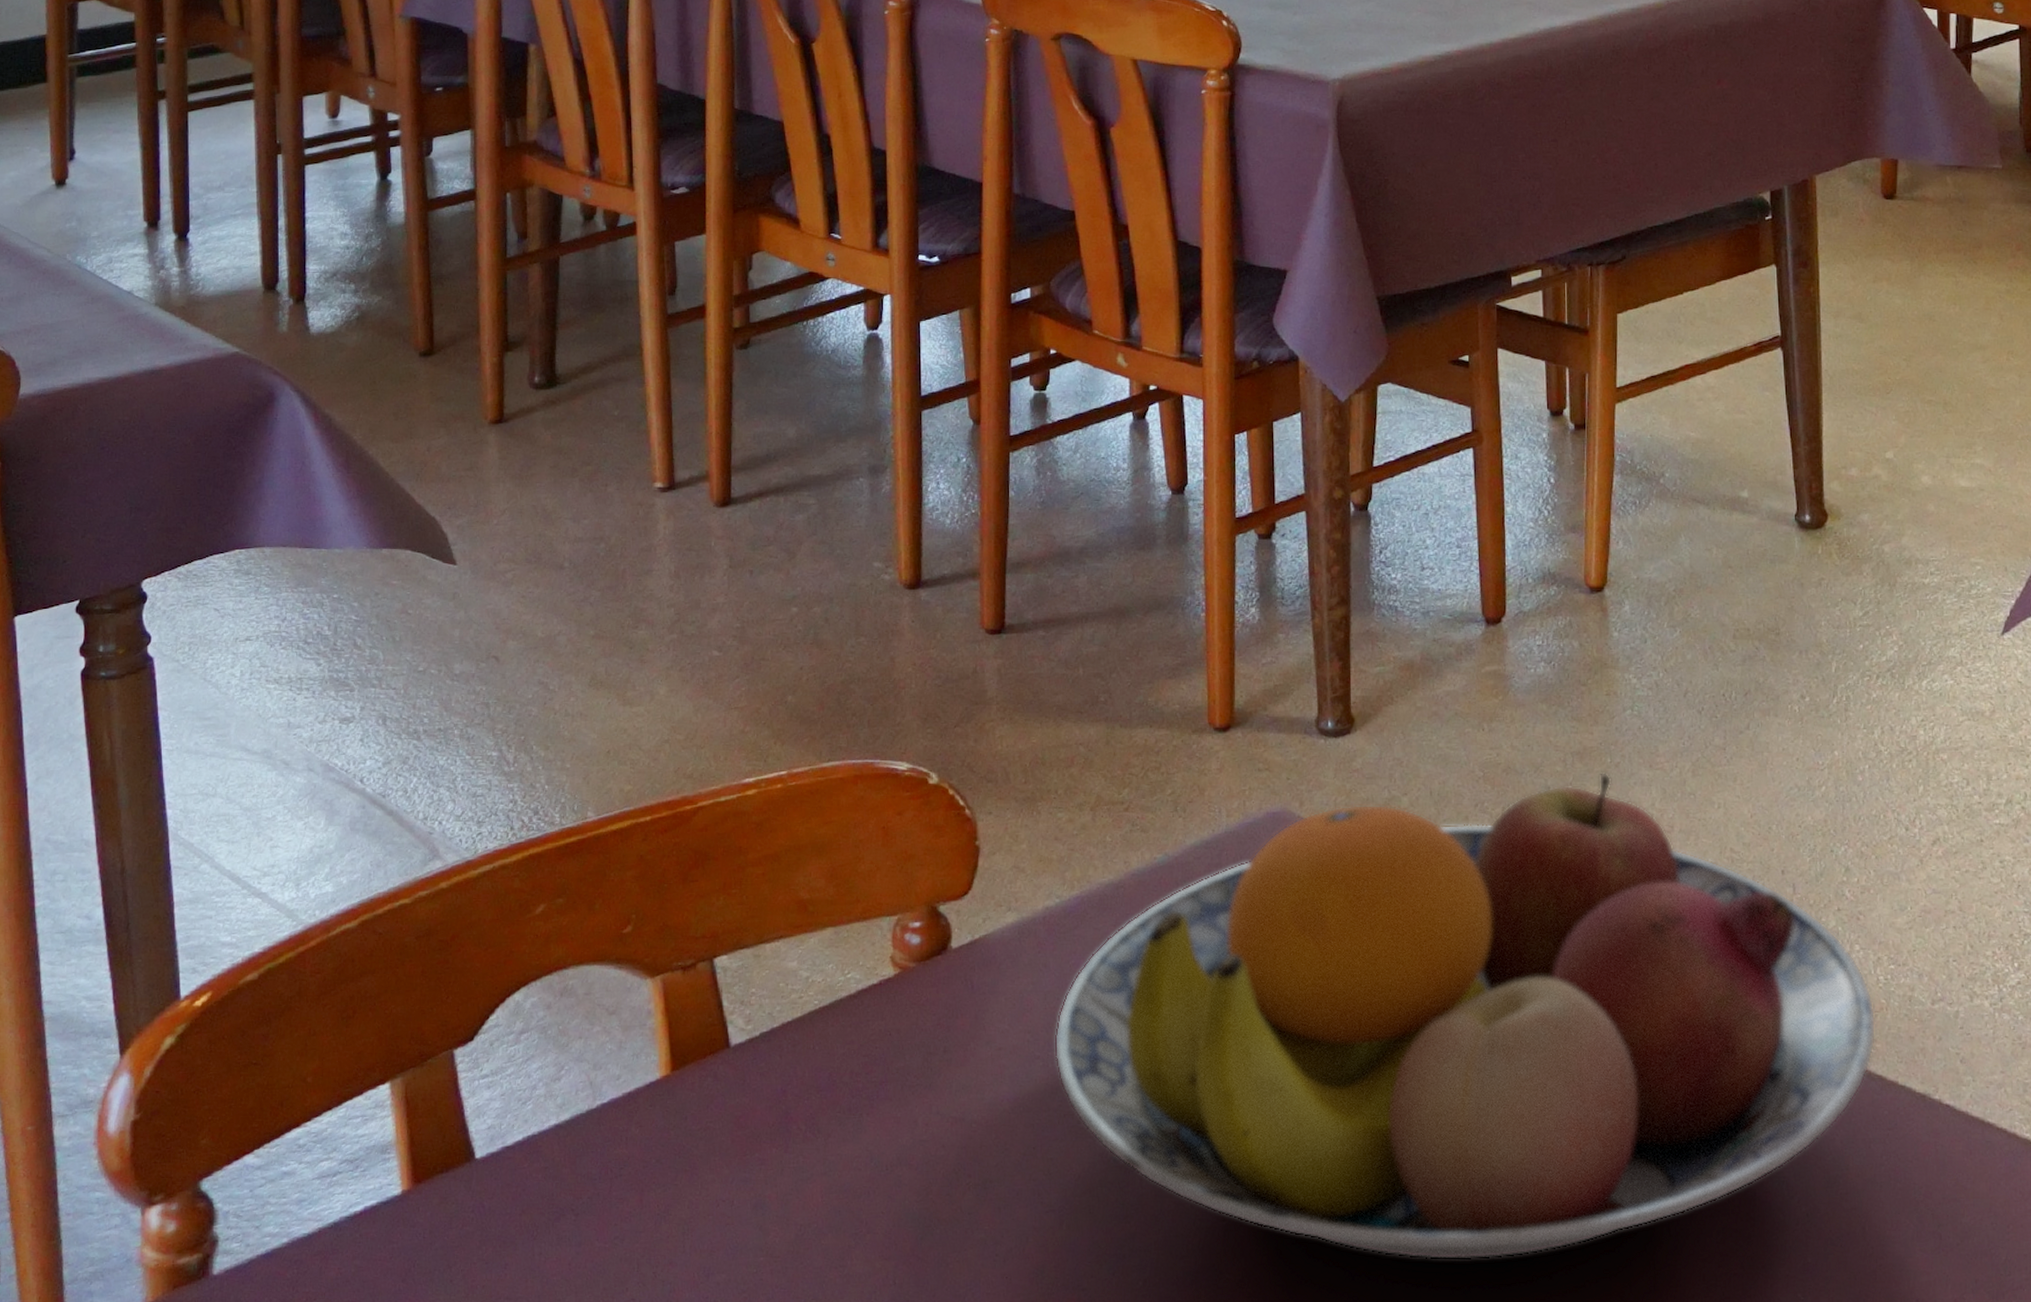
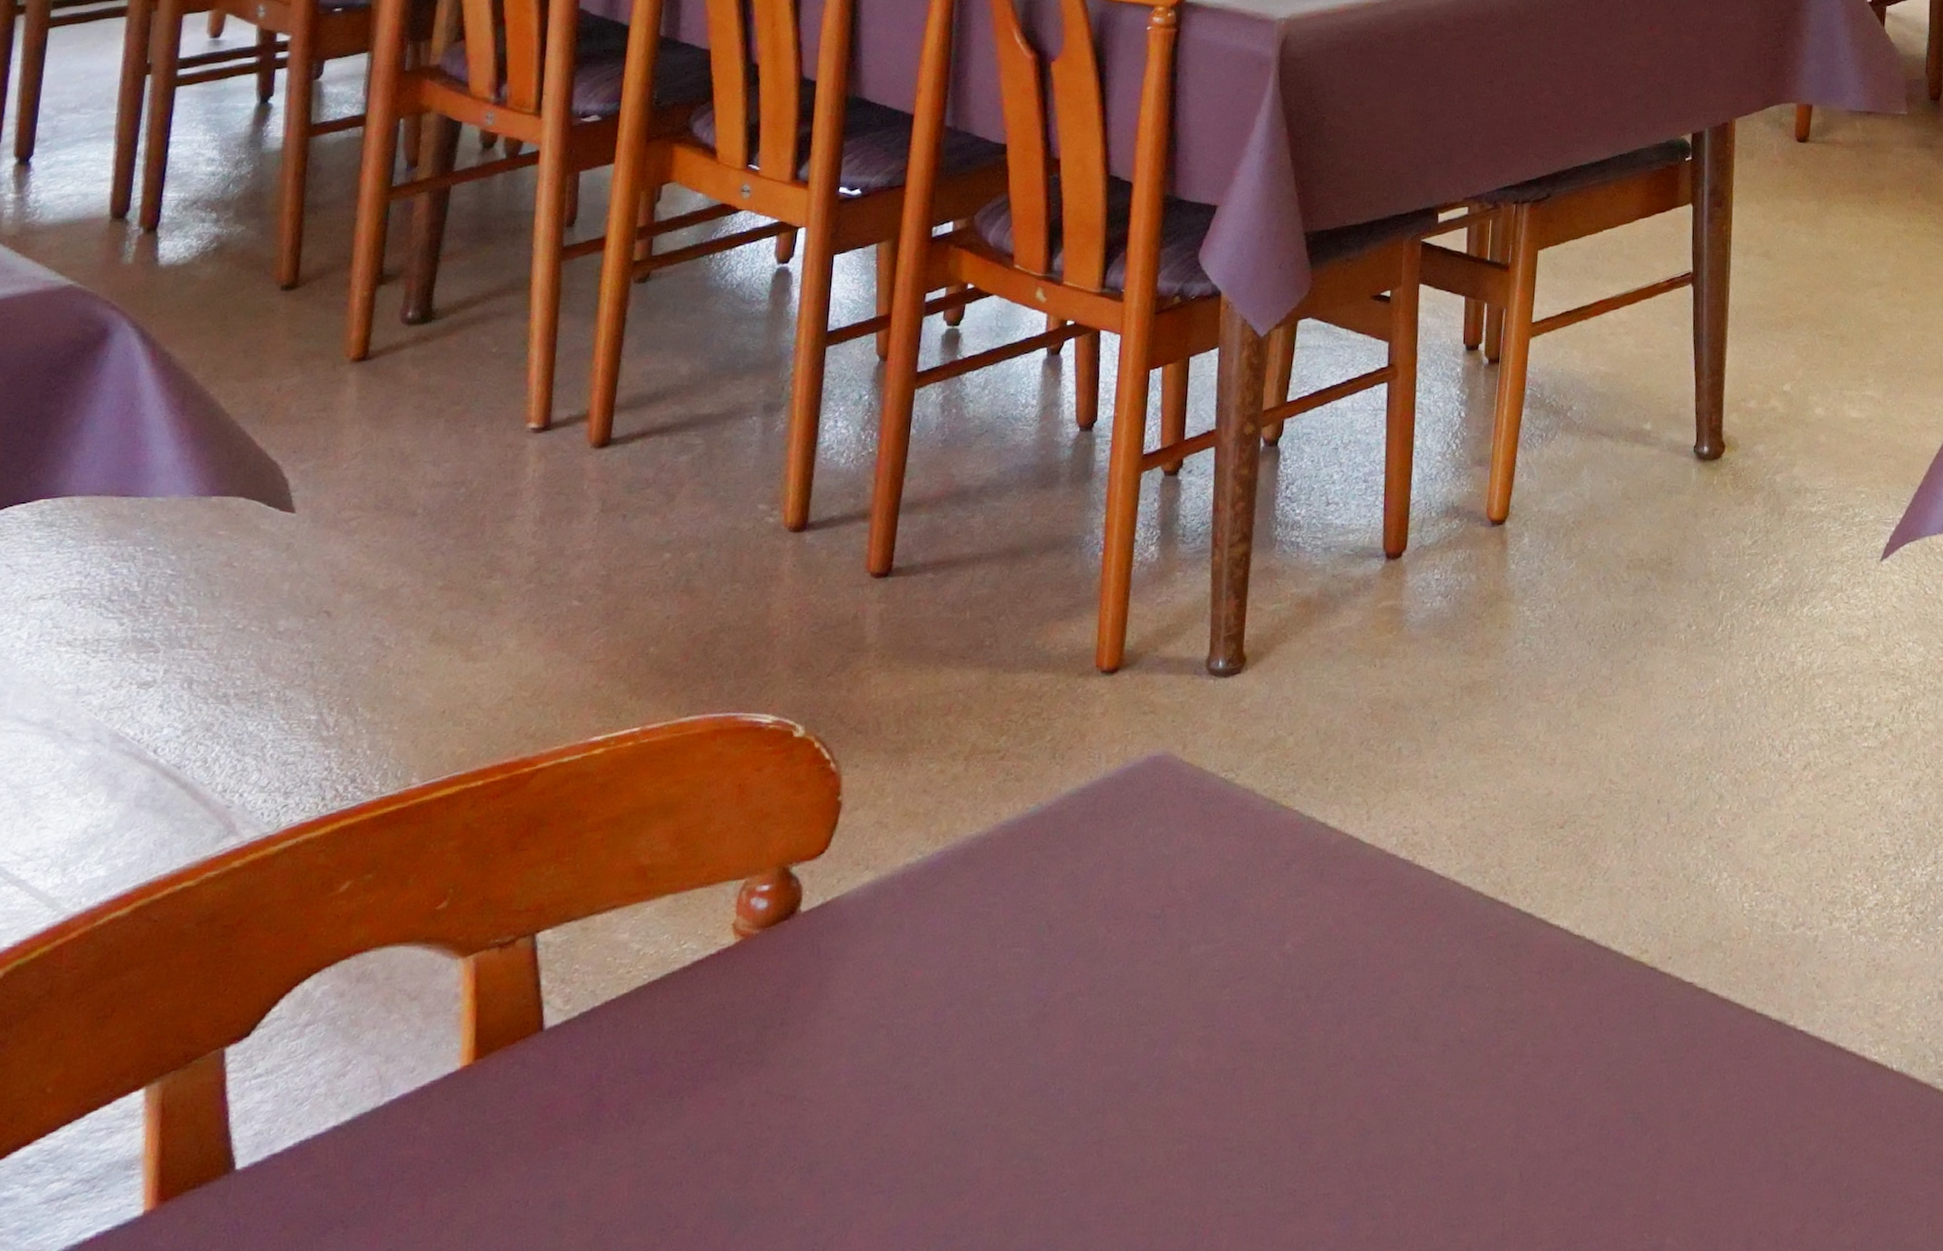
fruit bowl: present [1054,773,1876,1261] -> none [900,706,1739,1221]

